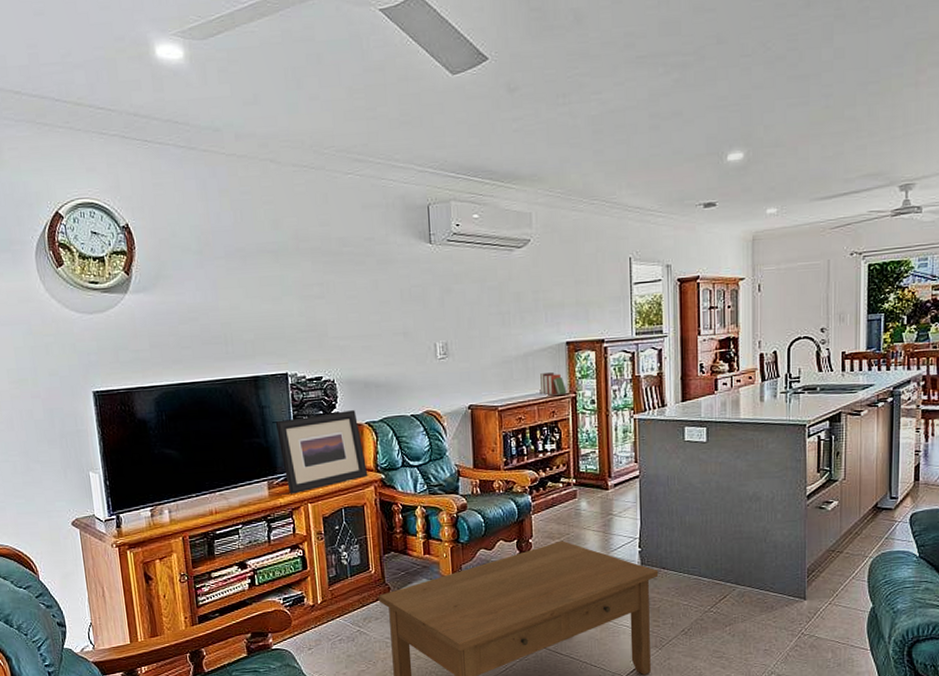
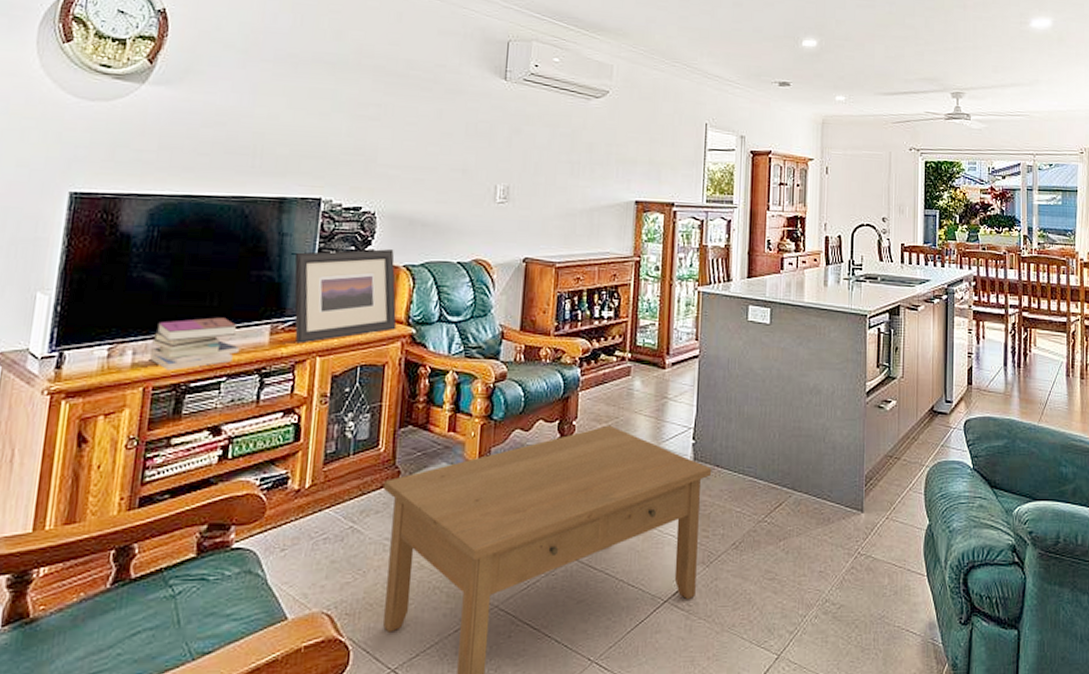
books: none [180,479,248,524] -> present [150,317,240,371]
books: present [540,373,567,396] -> none [602,231,631,257]

